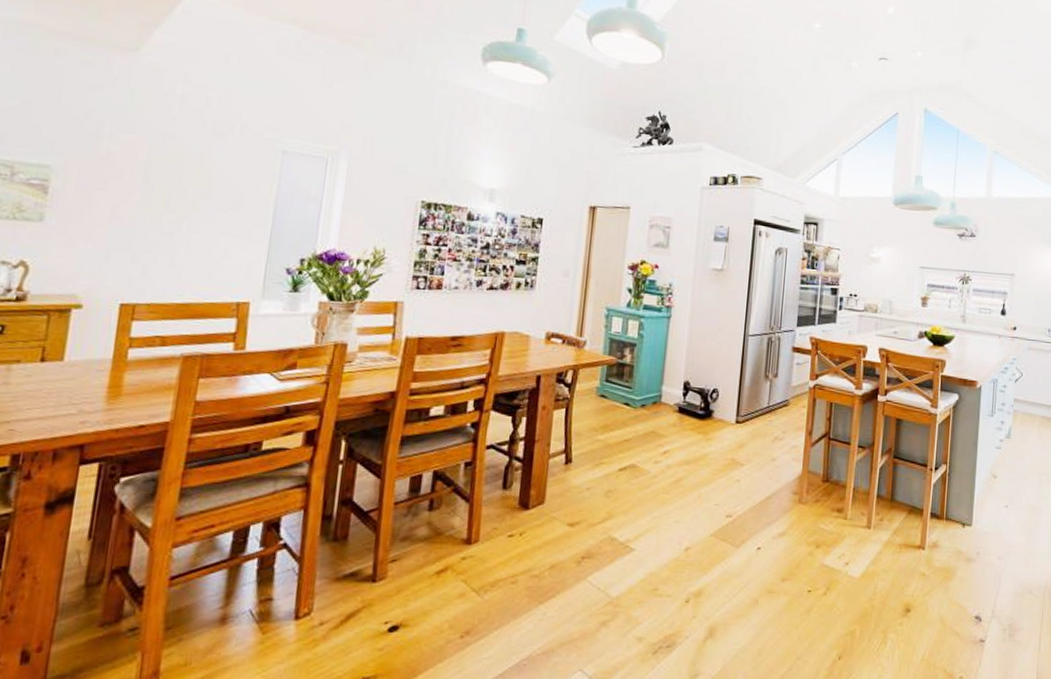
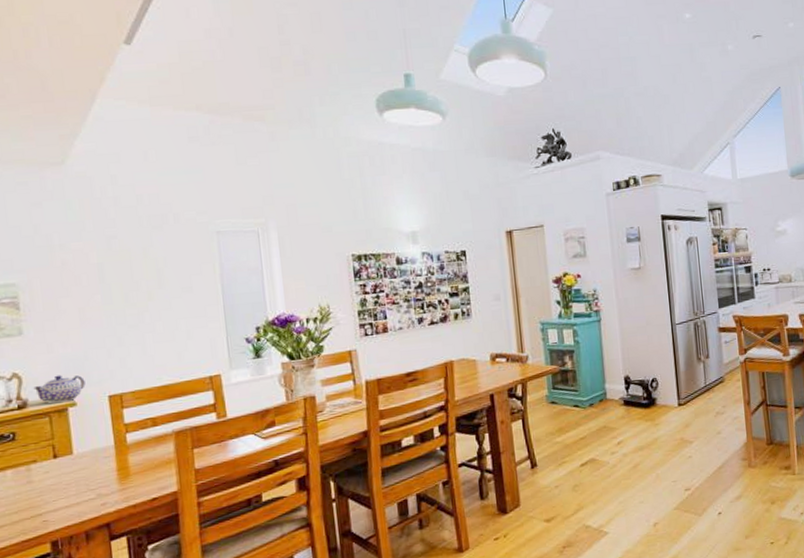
teapot: none [39,271,99,303] -> present [33,374,85,404]

